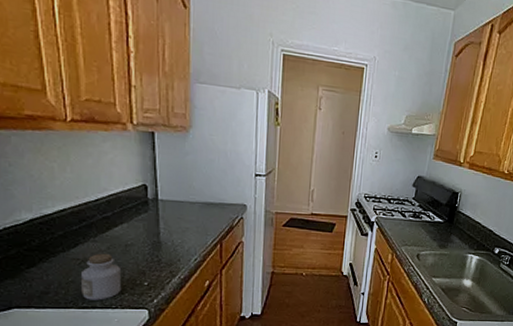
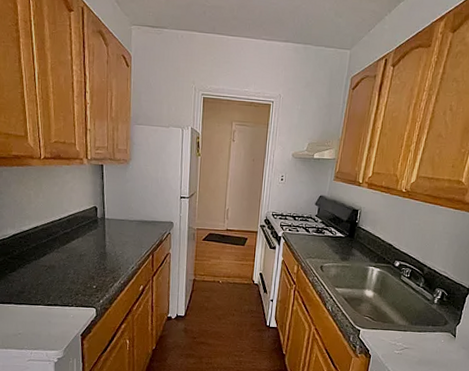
jar: present [80,253,122,300] -> none [46,261,77,299]

